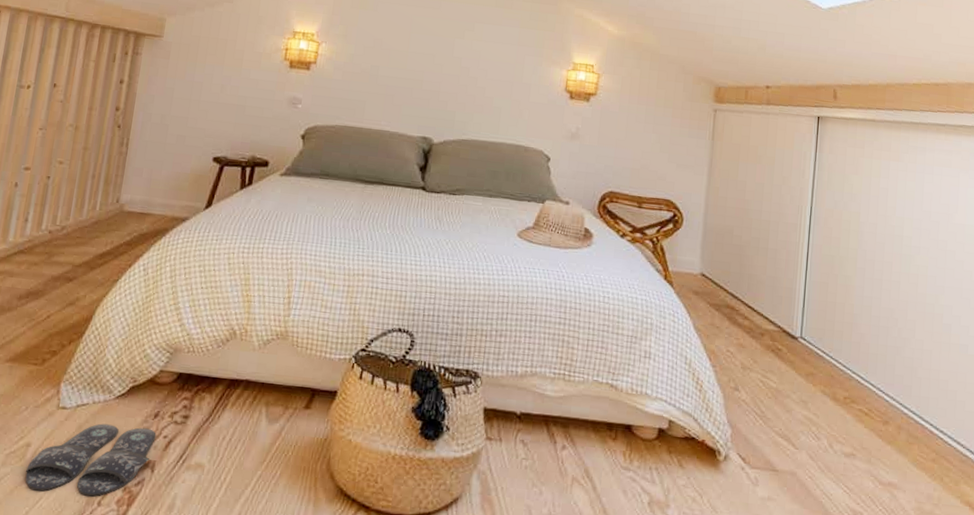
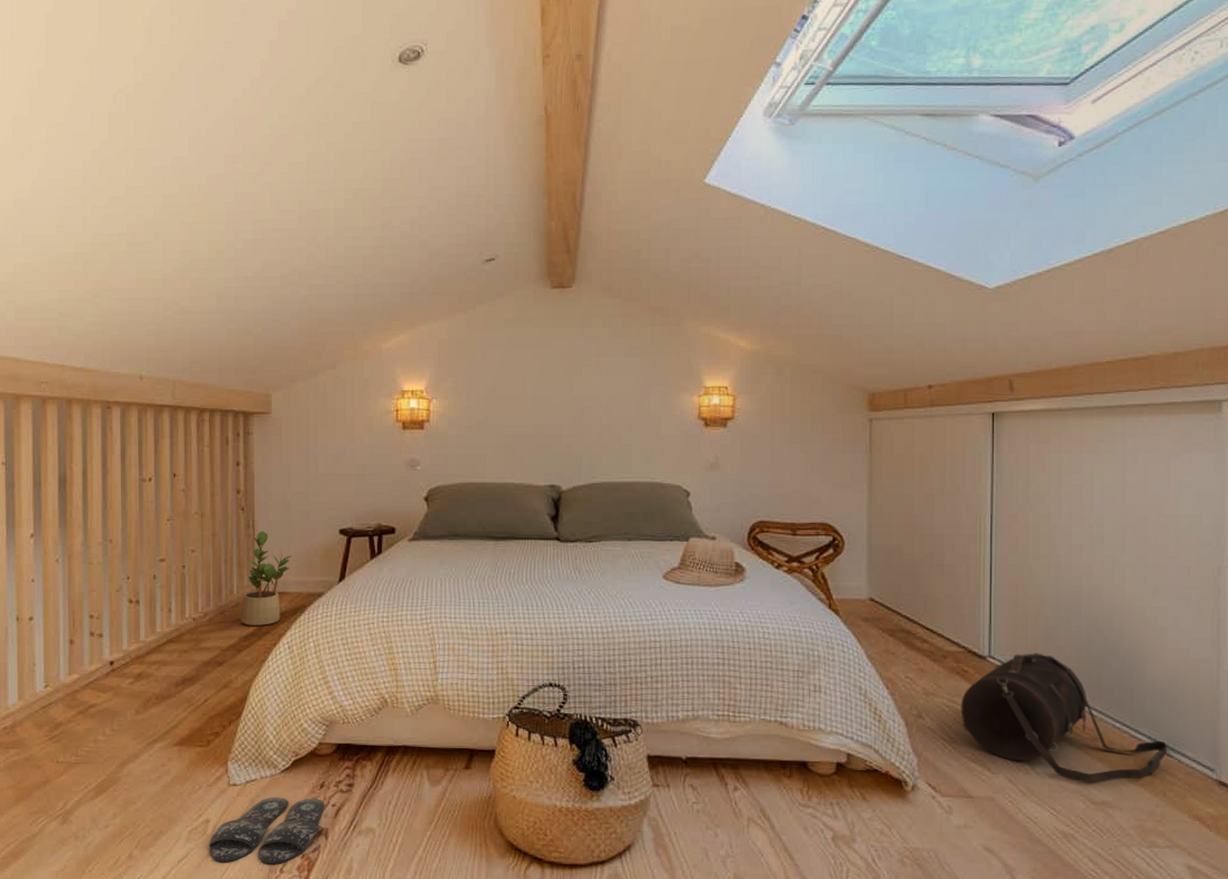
potted plant: none [99,150,162,245] -> present [241,531,292,626]
duffel bag: none [770,337,946,465] -> present [959,653,1167,784]

